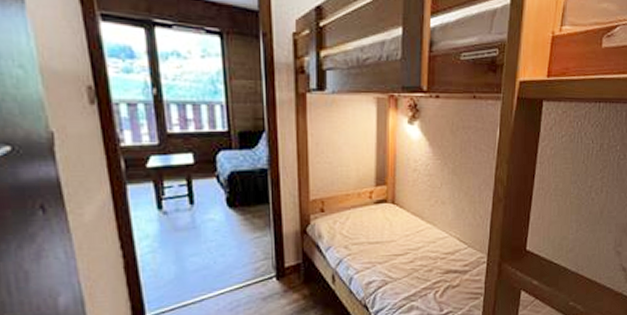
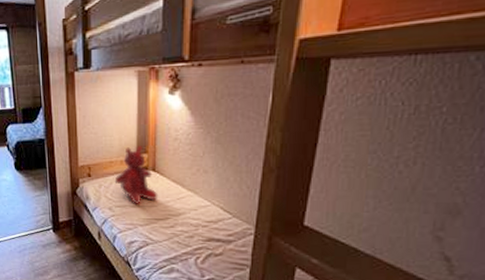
teddy bear: none [351,177,398,240] -> present [114,146,158,204]

